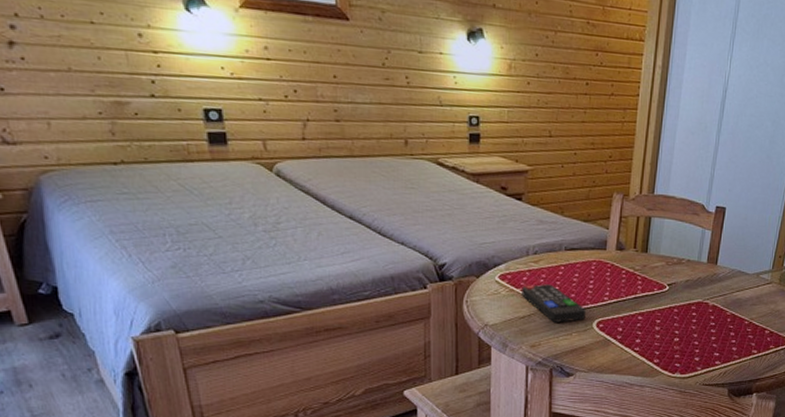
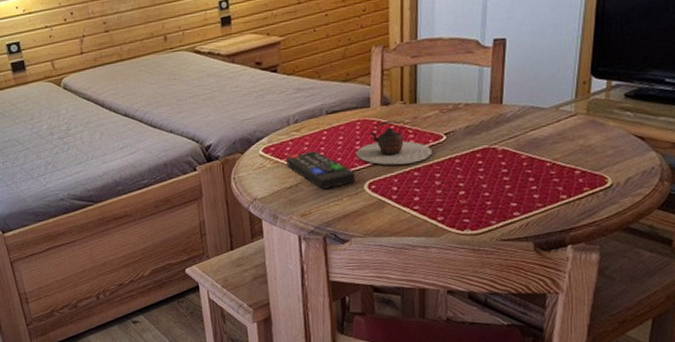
teapot: none [589,265,657,308] -> present [356,121,433,165]

